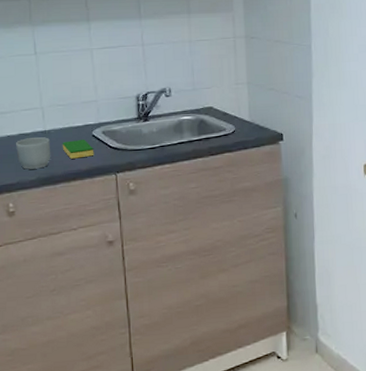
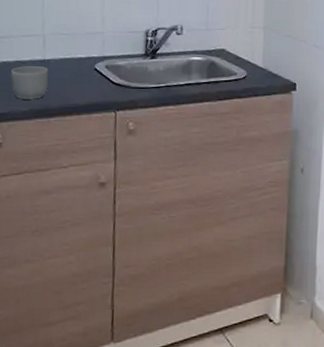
dish sponge: present [62,140,94,159] -> none [60,72,95,92]

